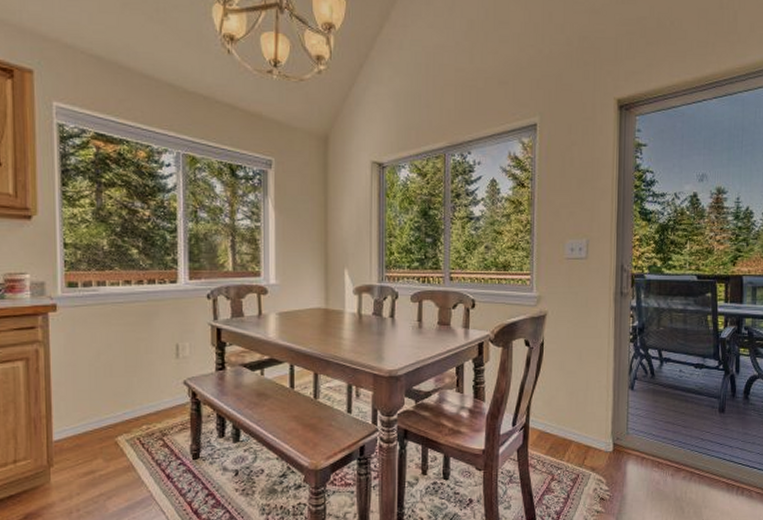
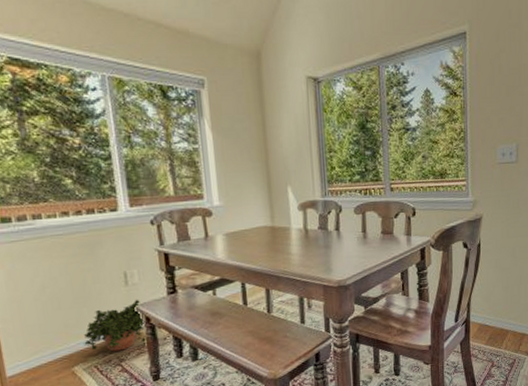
potted plant: none [128,372,192,425] -> present [82,299,148,352]

